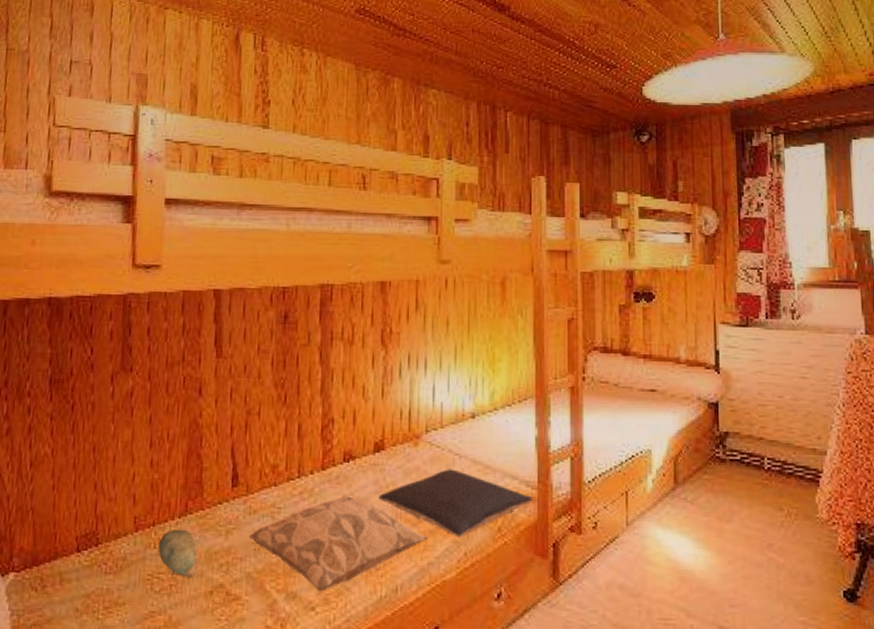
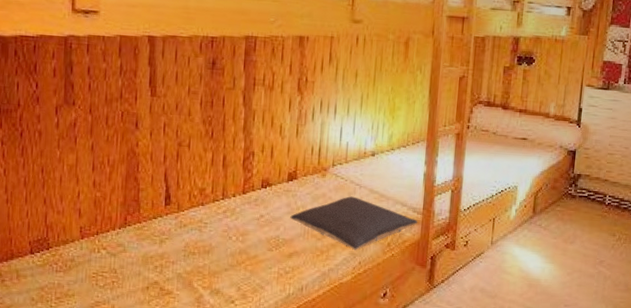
plush toy: present [158,529,198,577] -> none [101,237,136,276]
decorative pillow: present [248,496,427,592] -> none [179,215,329,289]

